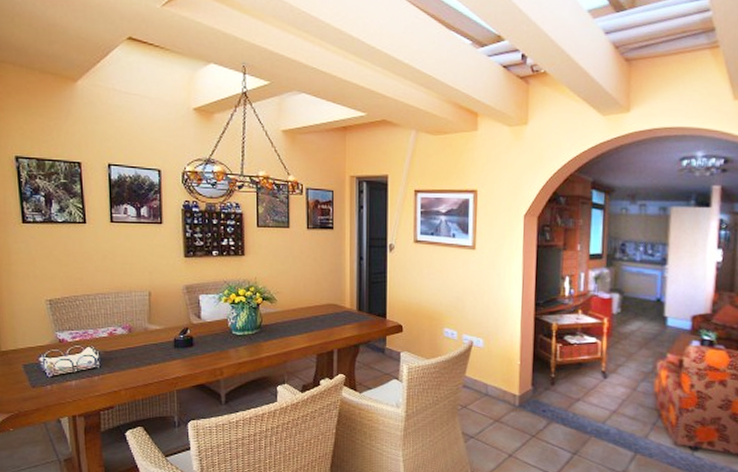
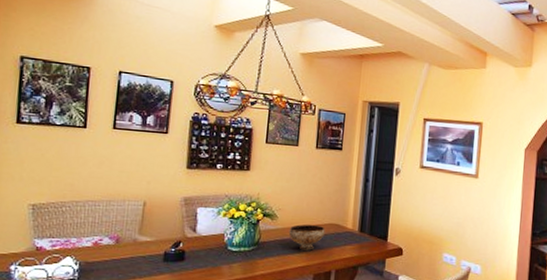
bowl: none [288,305,324,331] -> present [288,224,325,251]

